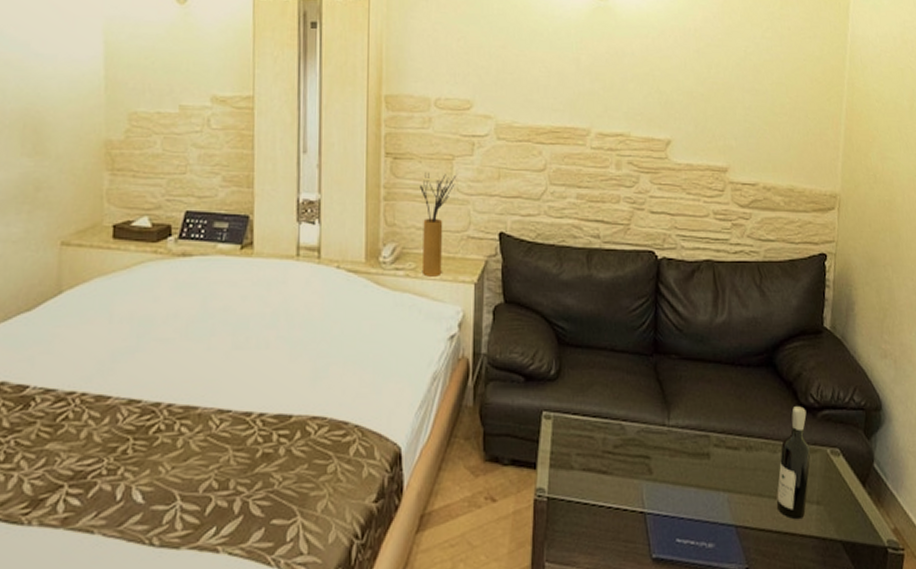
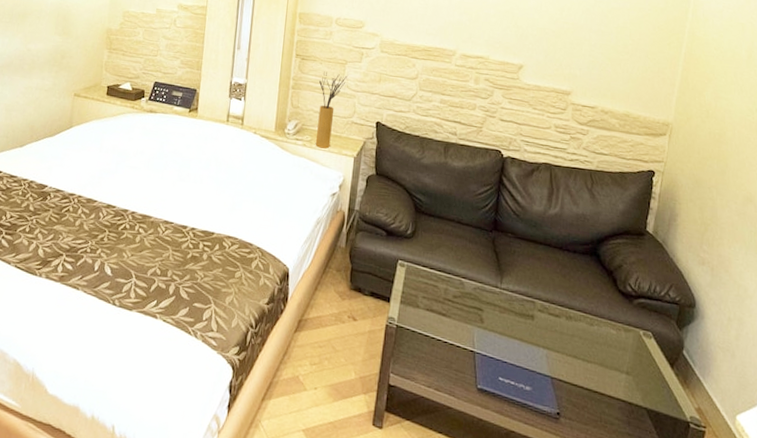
bottle: present [776,406,811,519] -> none [589,291,625,383]

